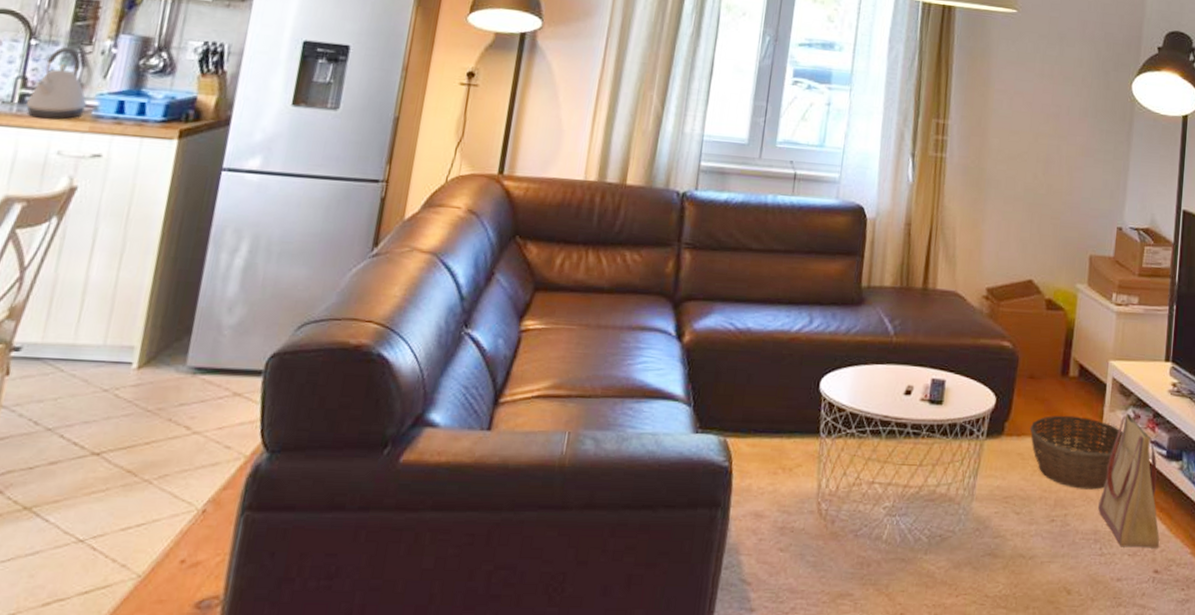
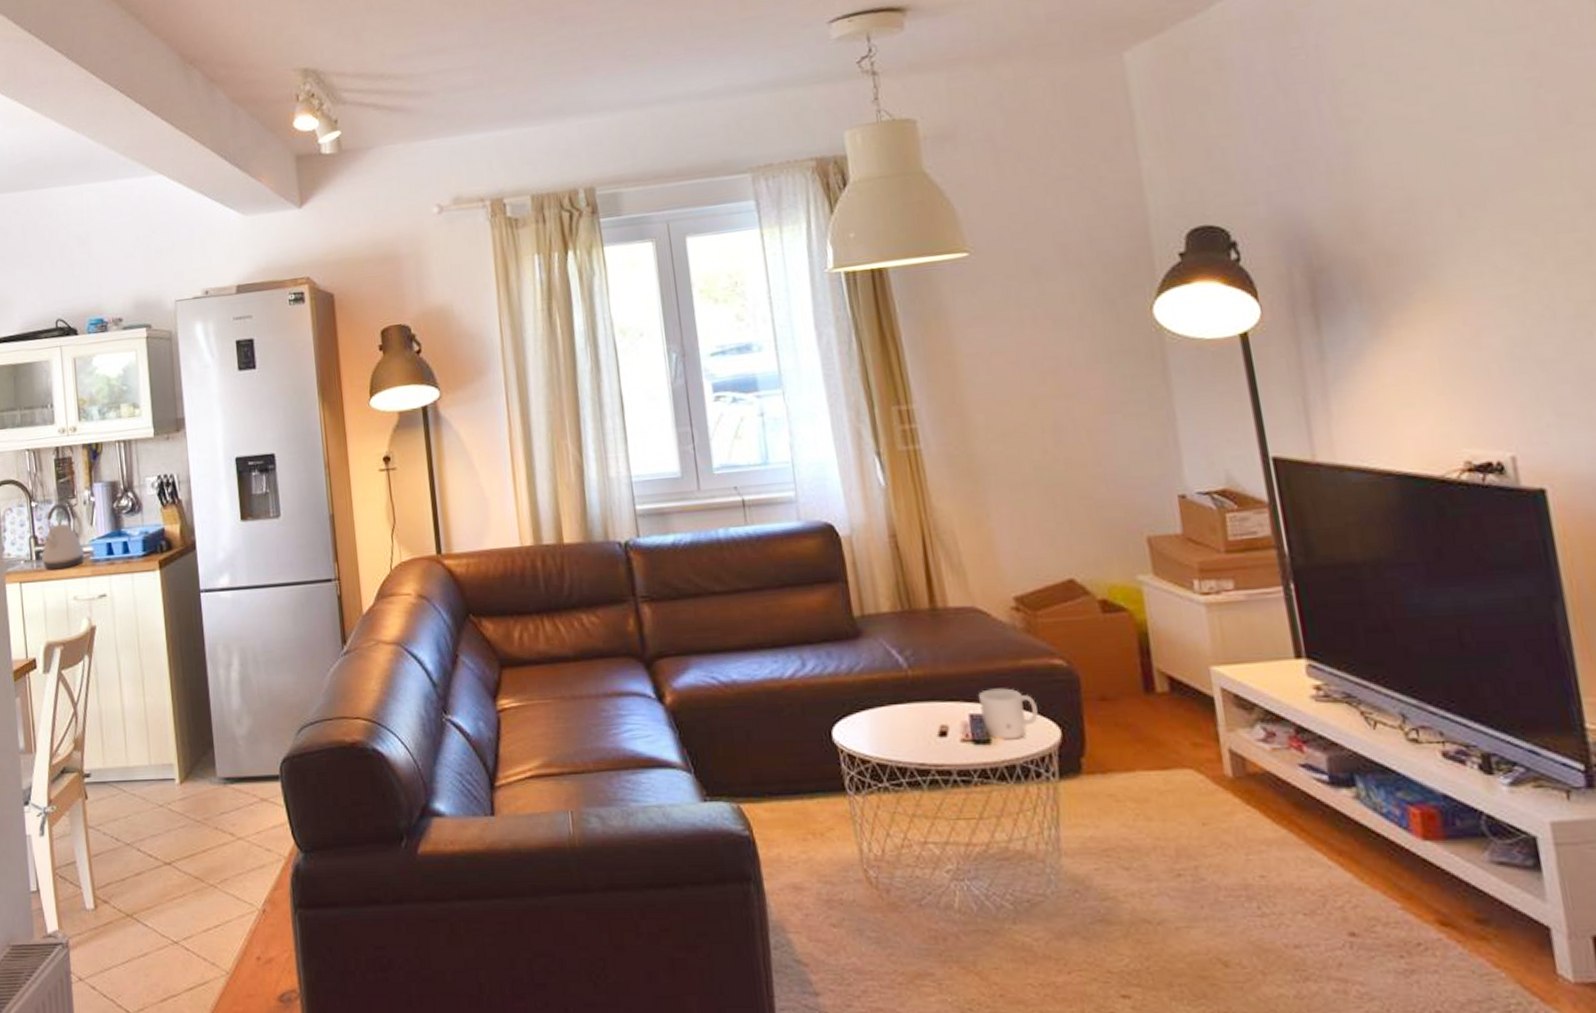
mug: none [940,359,983,403] -> present [977,688,1038,740]
basket: present [1029,415,1124,490] -> none [1116,741,1256,834]
shopping bag: present [1098,413,1160,548] -> none [1240,731,1350,905]

